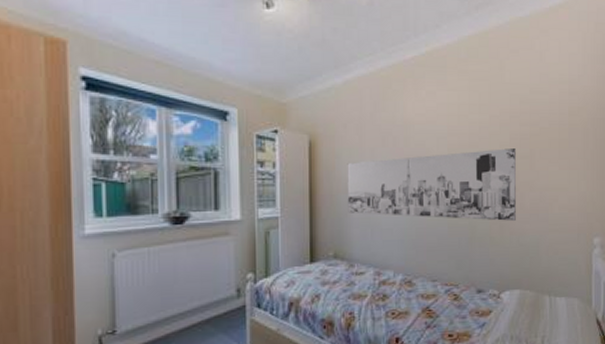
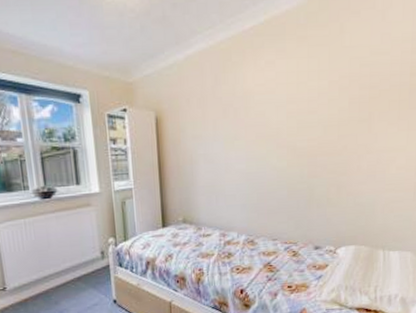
wall art: present [347,148,516,221] -> none [191,112,354,183]

